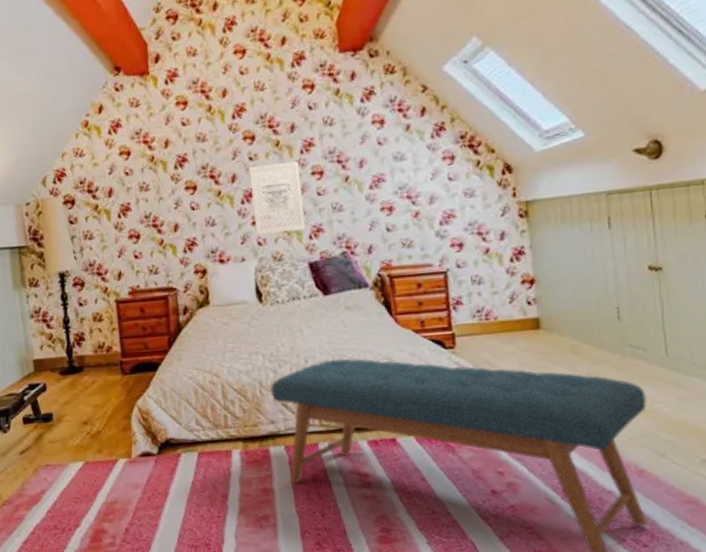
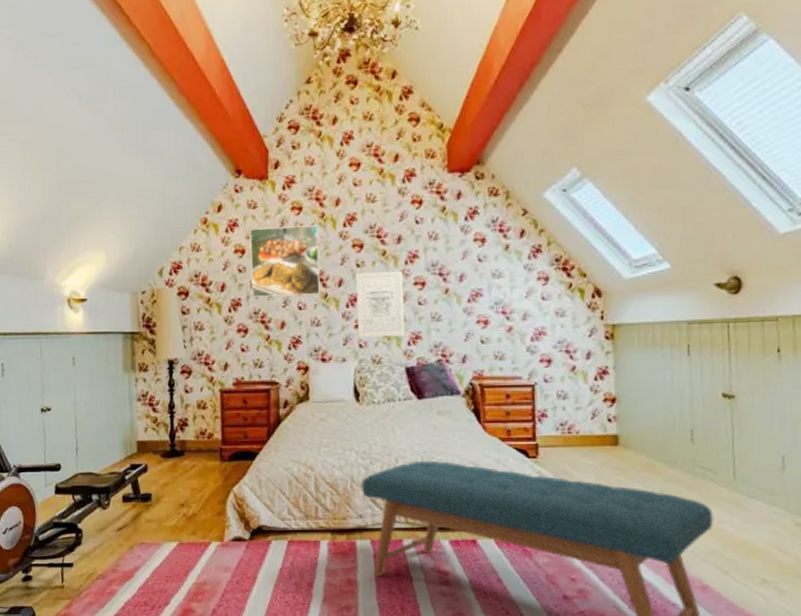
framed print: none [133,119,213,202] -> present [249,225,321,299]

